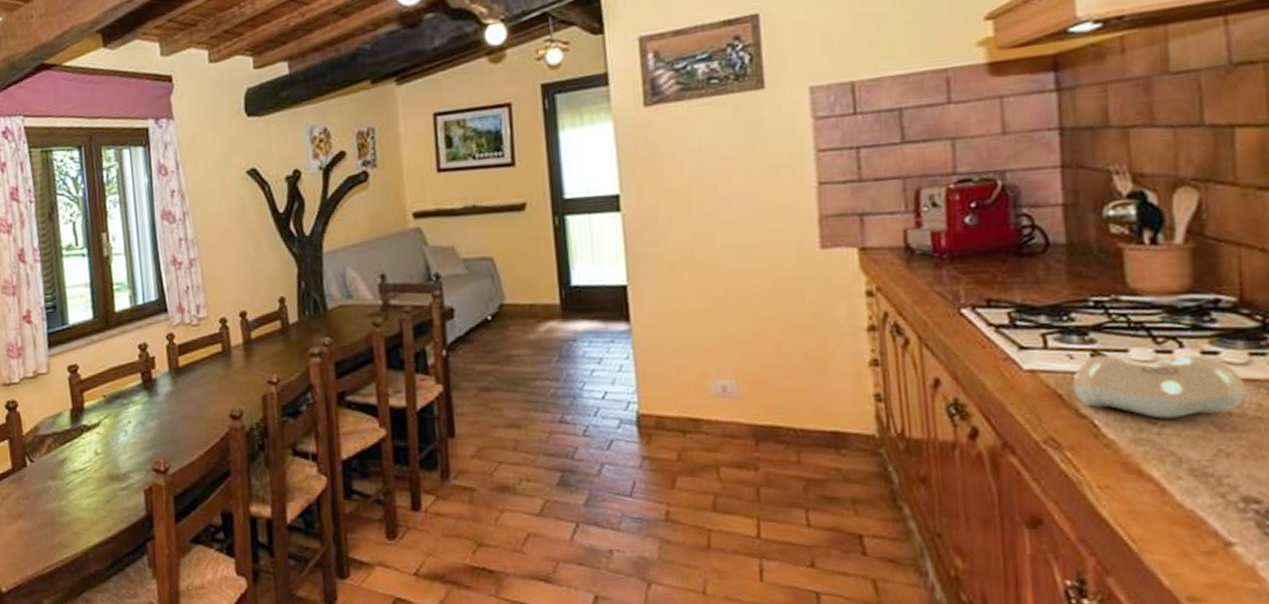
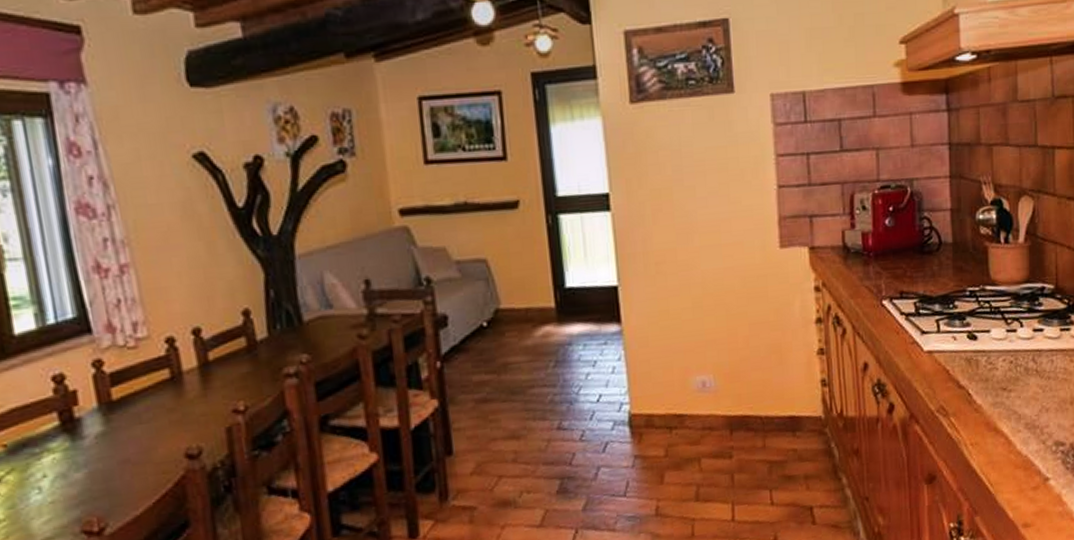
pipe fitting: present [1073,354,1247,419] -> none [956,333,1058,385]

